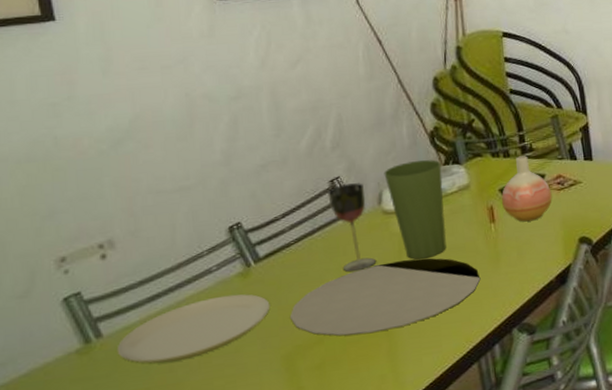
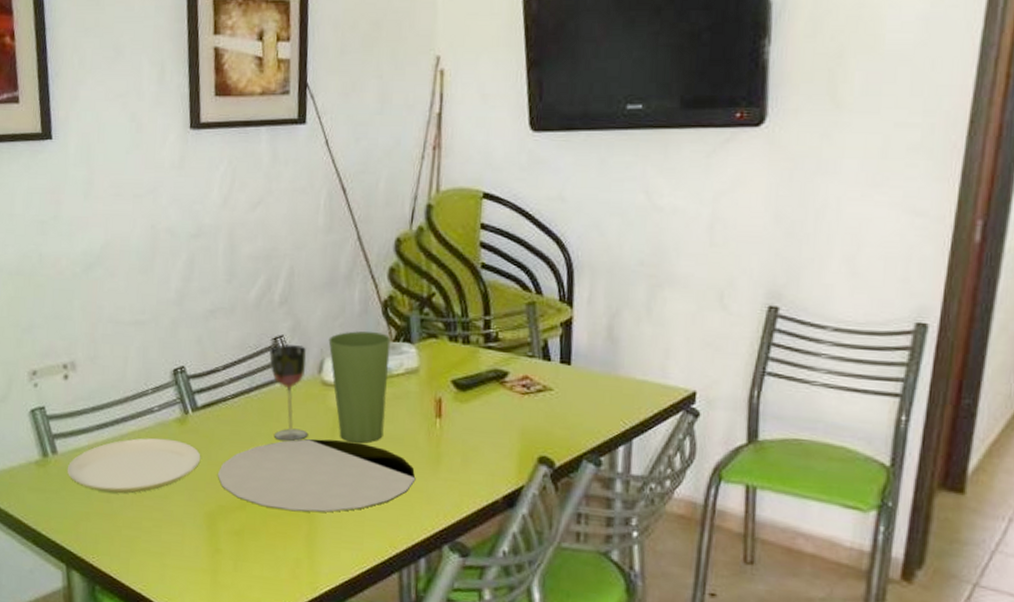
vase: present [501,155,552,222] -> none [453,345,514,425]

